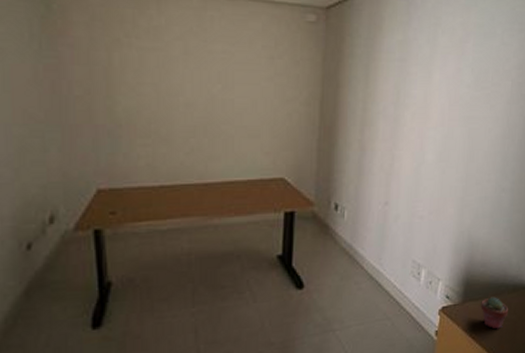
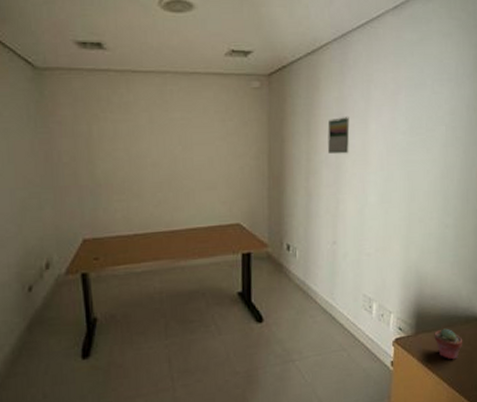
calendar: none [387,62,412,106] -> present [327,116,350,154]

